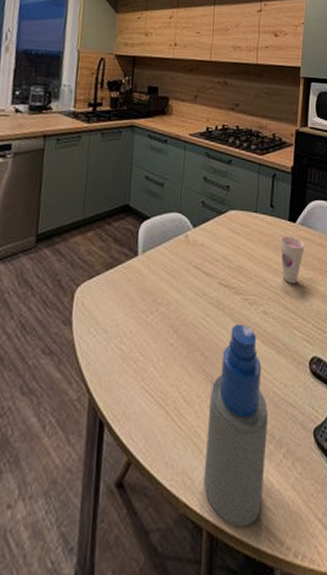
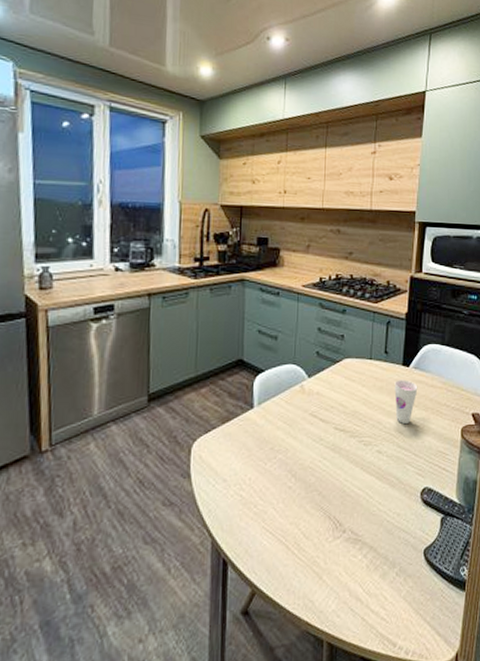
spray bottle: present [203,324,268,527] -> none [323,463,382,636]

